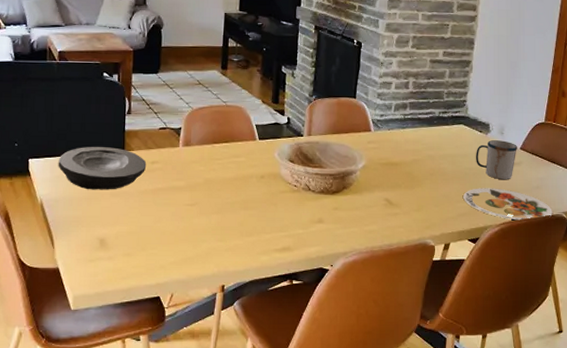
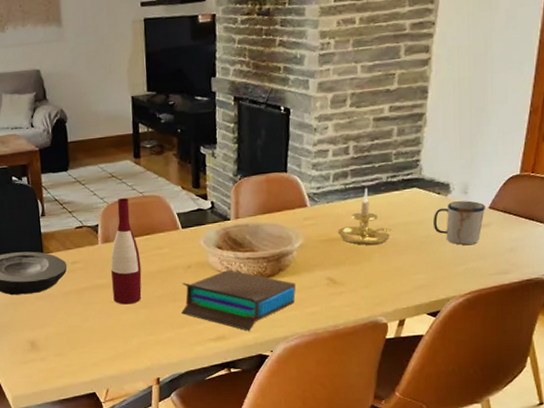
wine bottle: none [188,104,218,209] -> present [111,197,142,305]
book: none [251,183,358,244] -> present [181,270,297,331]
candle holder: none [395,120,442,173] -> present [337,188,392,246]
plate: present [463,188,552,221] -> none [419,255,531,289]

